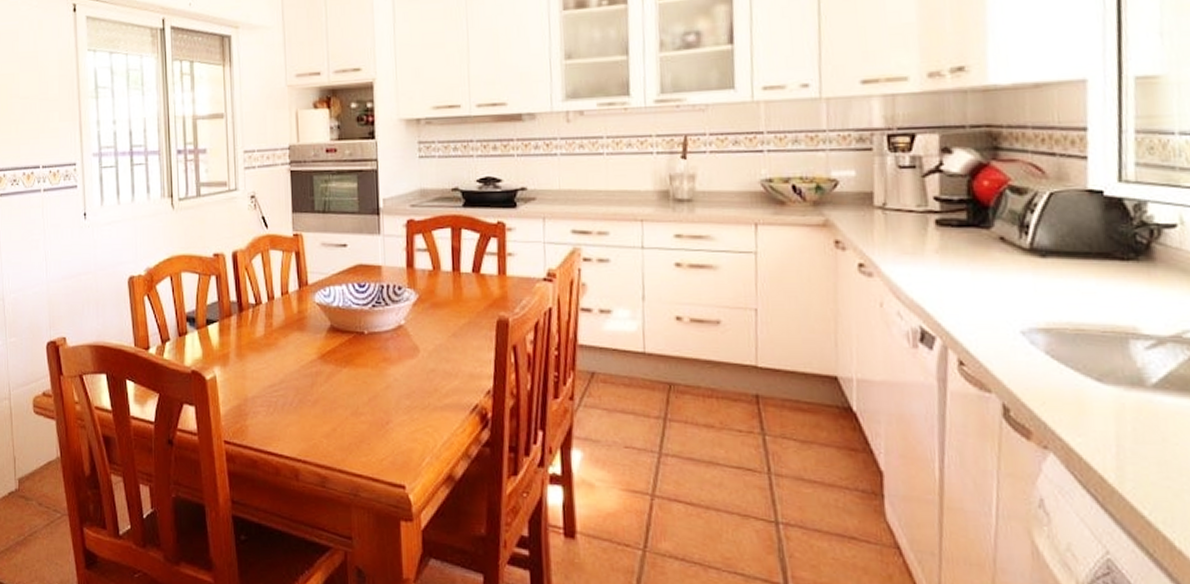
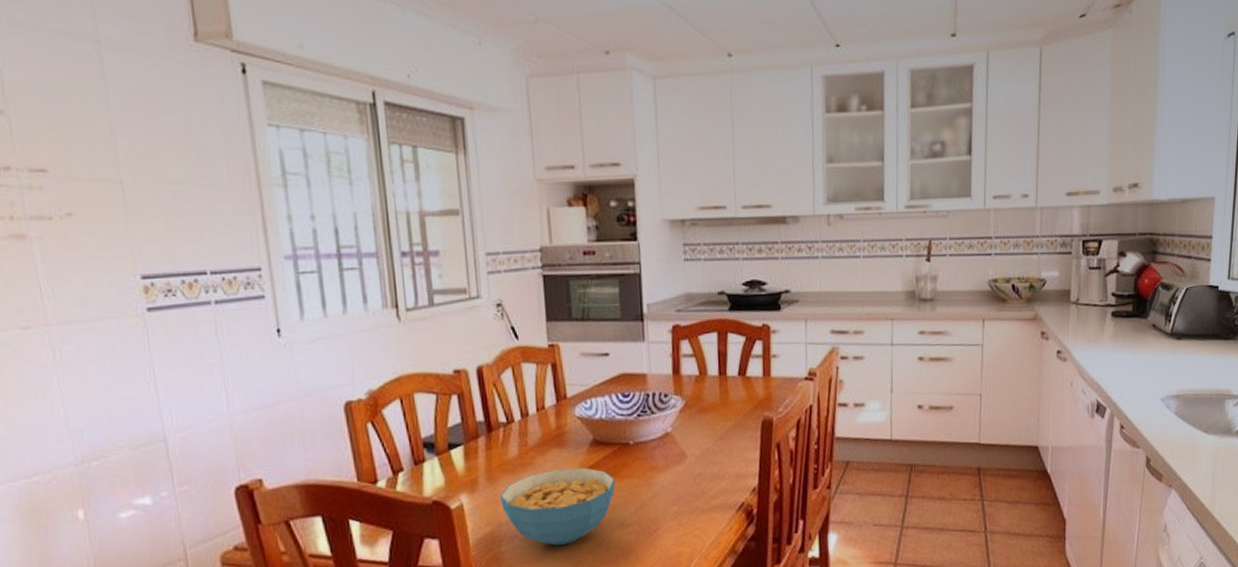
cereal bowl: none [247,351,350,426] -> present [499,467,615,546]

